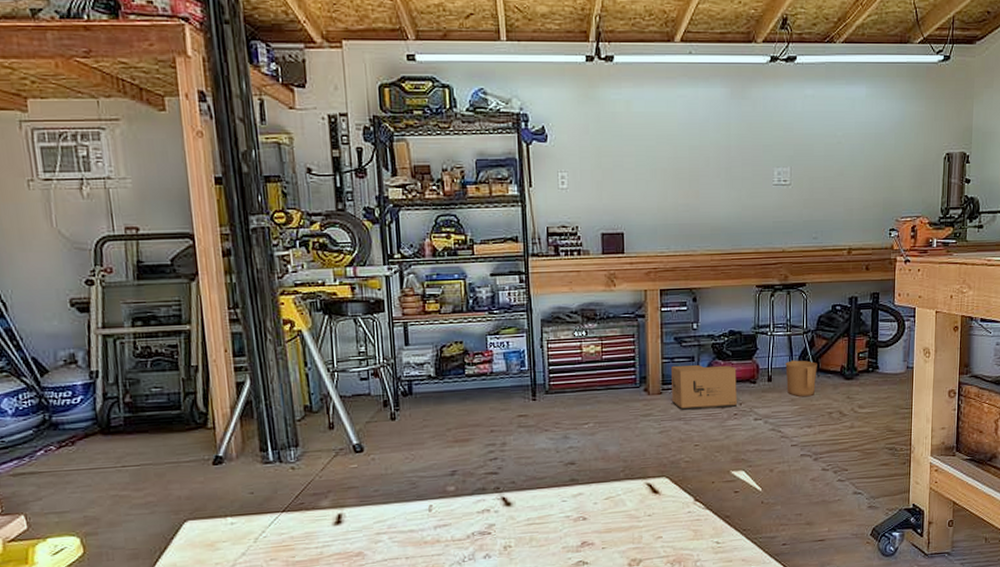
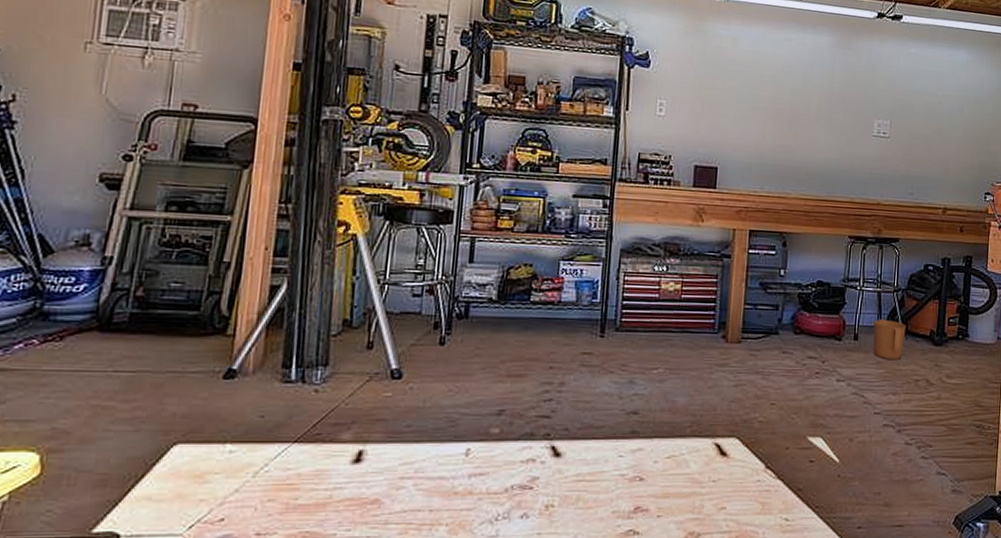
cardboard box: present [671,365,737,411] -> none [751,314,822,366]

